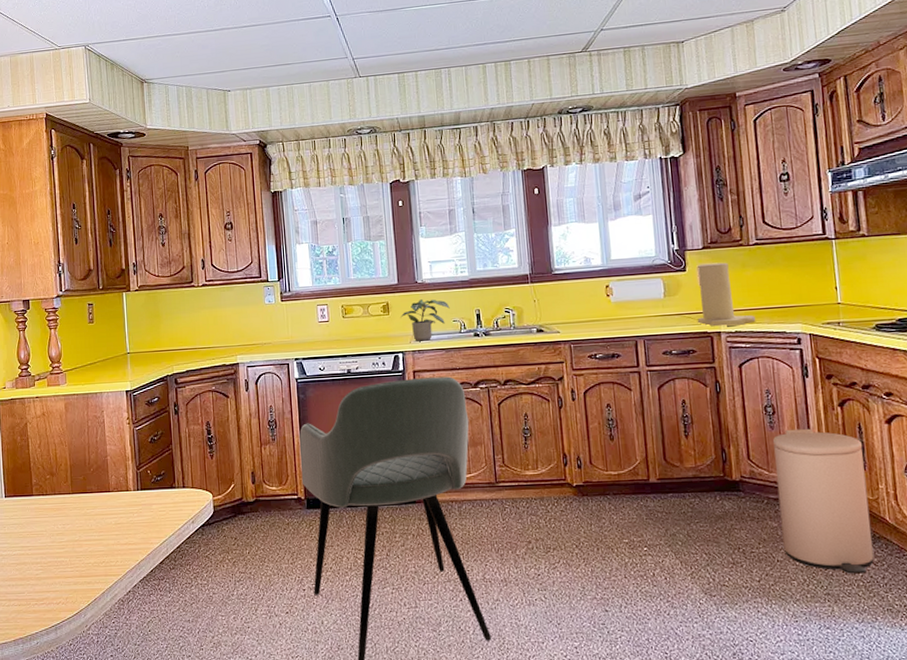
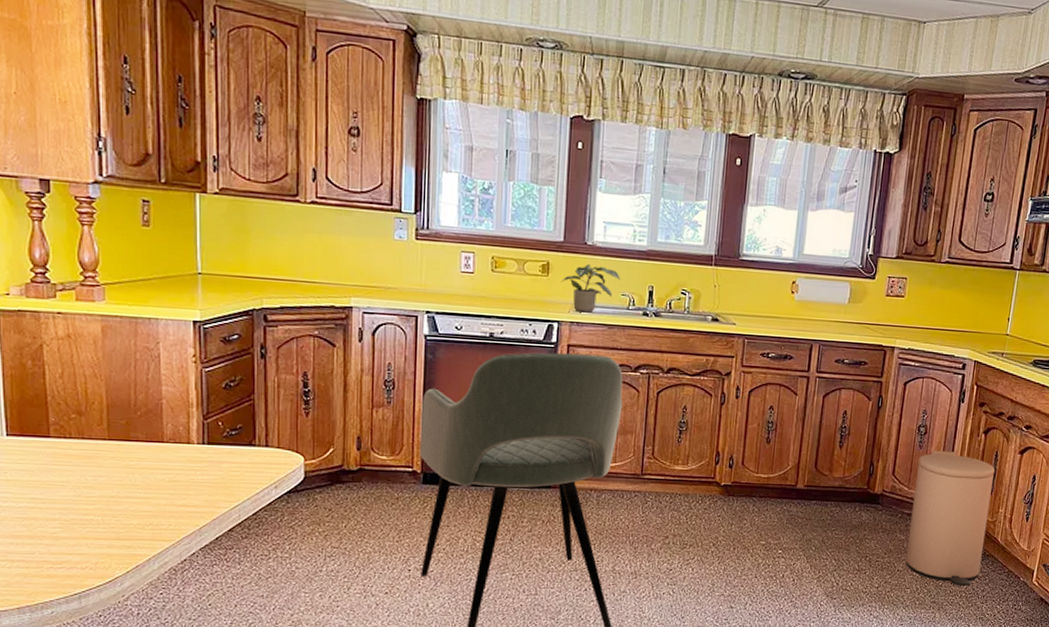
paper towel: present [697,262,756,327] -> none [875,274,930,343]

